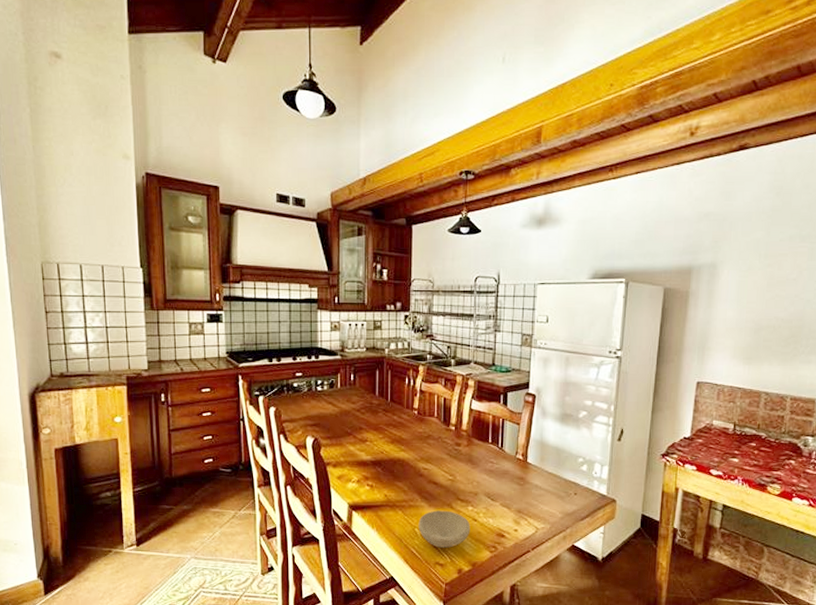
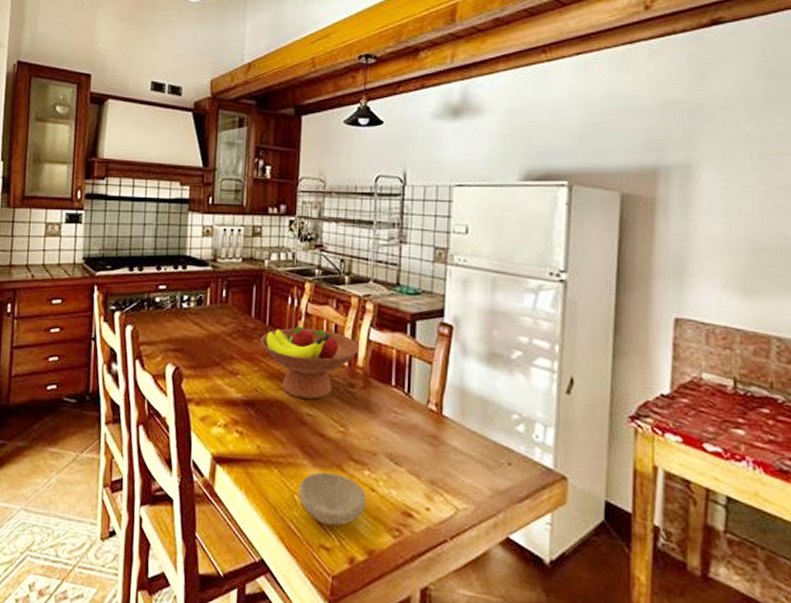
fruit bowl: none [384,401,464,457] -> present [260,326,360,399]

